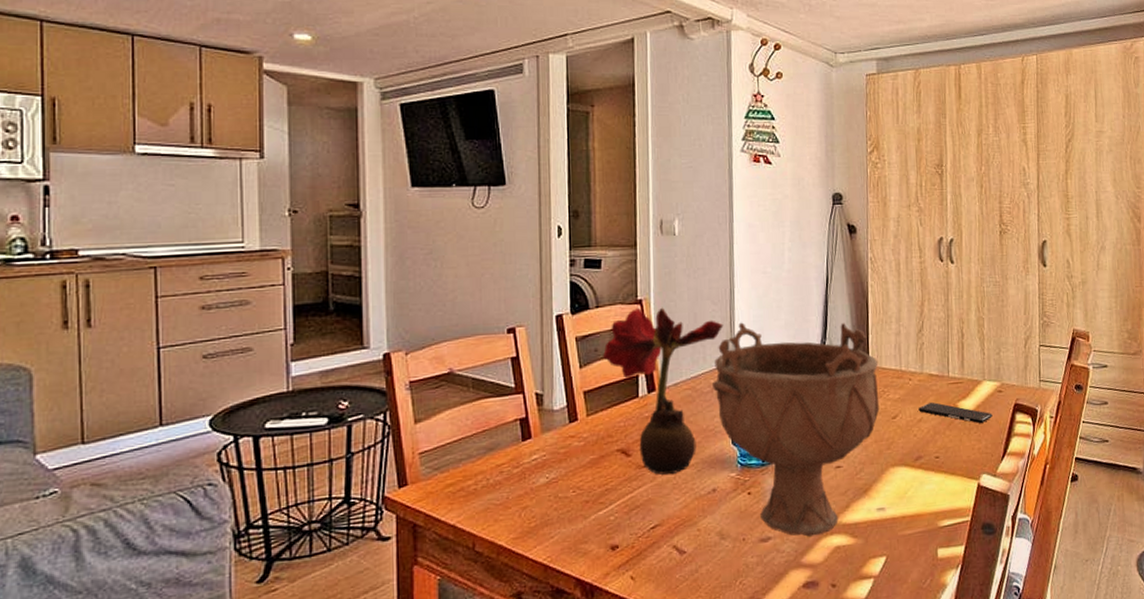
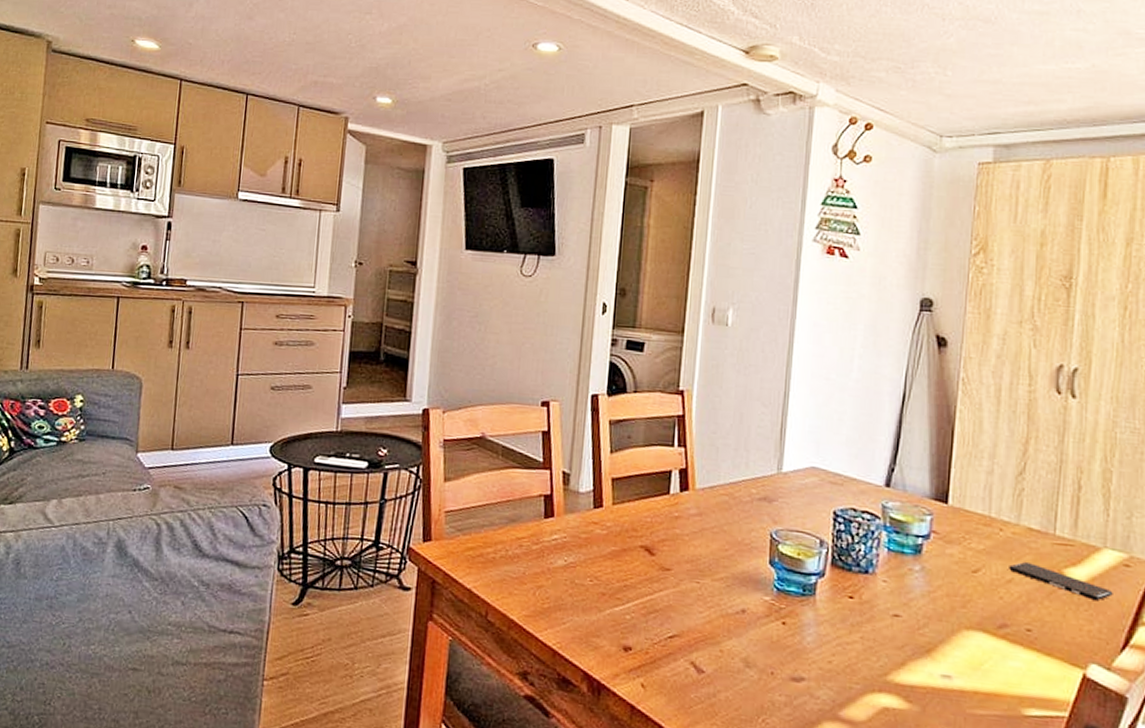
flower: present [602,307,724,475] -> none [635,399,773,584]
decorative bowl: present [711,322,880,537] -> none [752,430,961,689]

